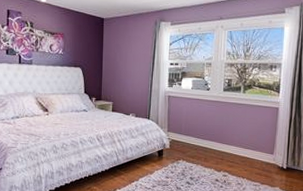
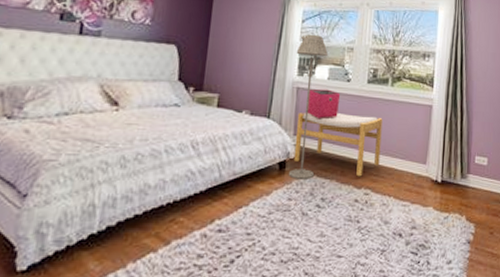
floor lamp: none [166,54,191,164] -> present [289,34,328,179]
footstool: none [168,114,237,163] -> present [293,112,383,177]
storage bin: none [177,96,202,119] -> present [307,88,341,118]

